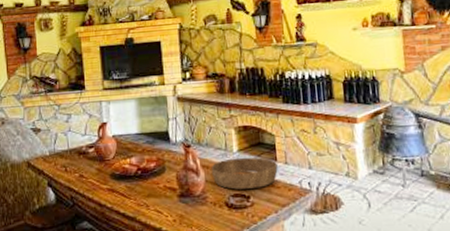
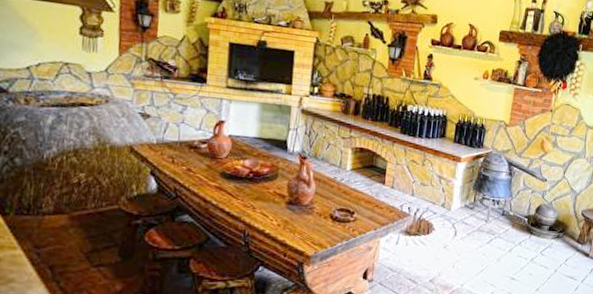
wooden bowl: present [211,157,278,190] -> none [322,175,385,206]

